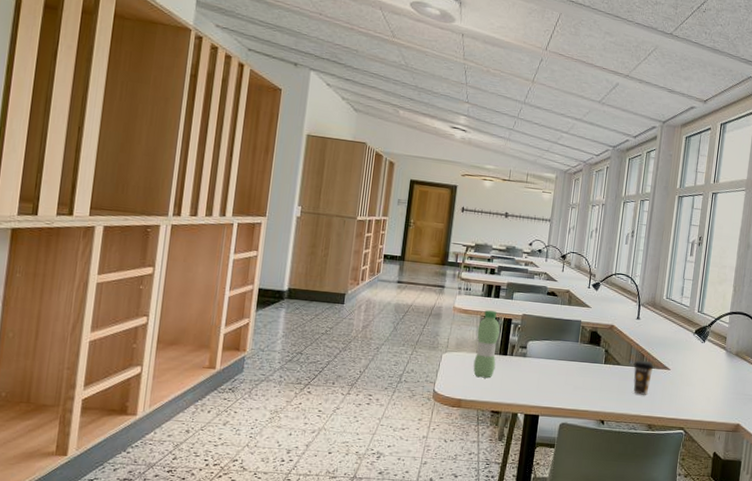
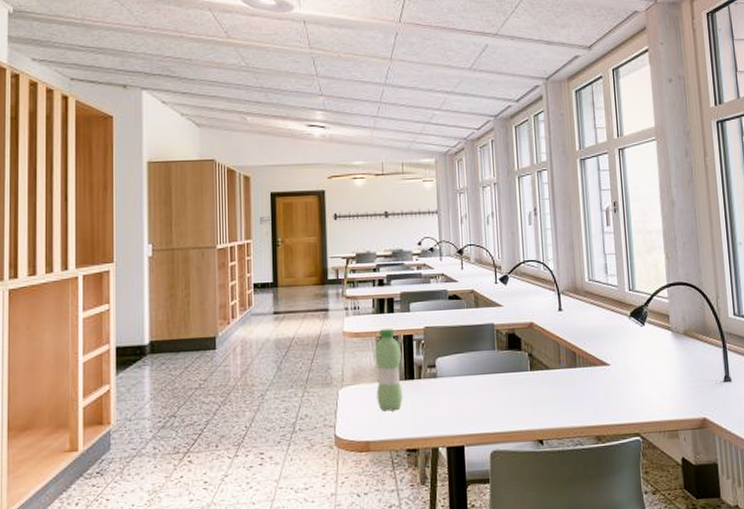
coffee cup: present [633,359,654,395] -> none [565,358,590,402]

